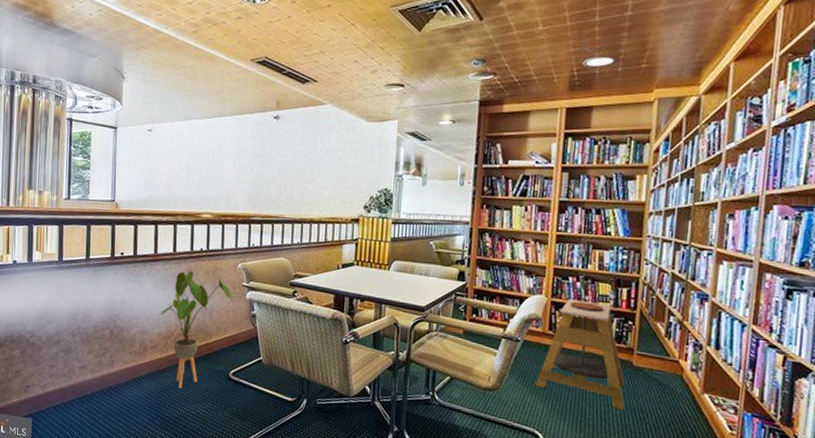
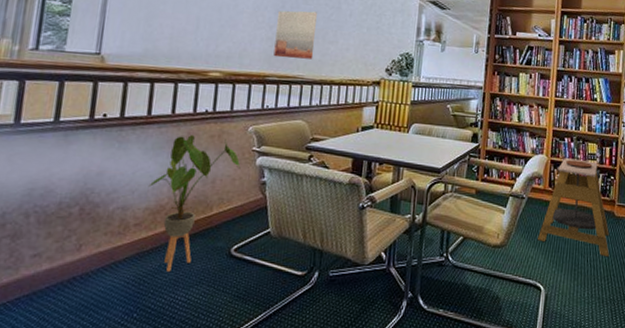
wall art: none [256,151,294,199] -> present [273,10,317,59]

